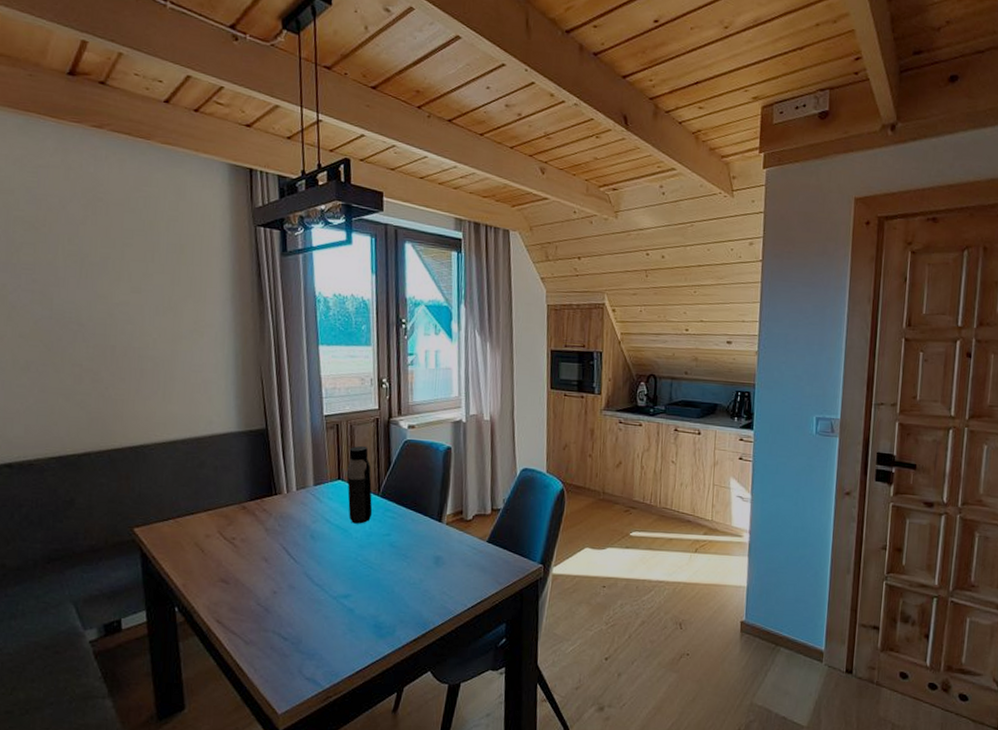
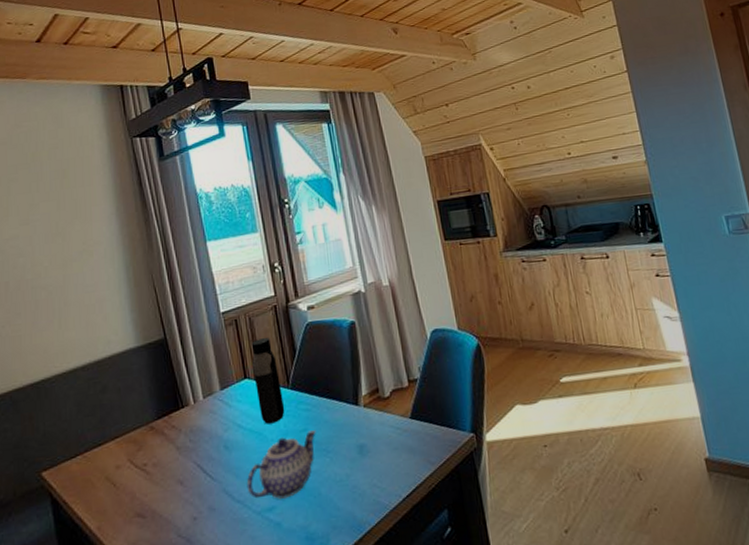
teapot: none [326,536,398,590] -> present [246,430,316,499]

